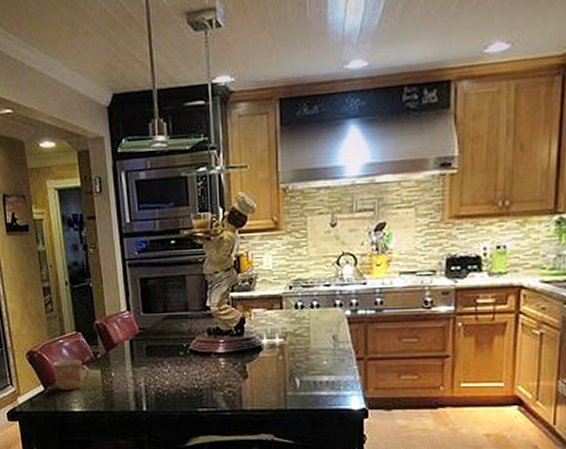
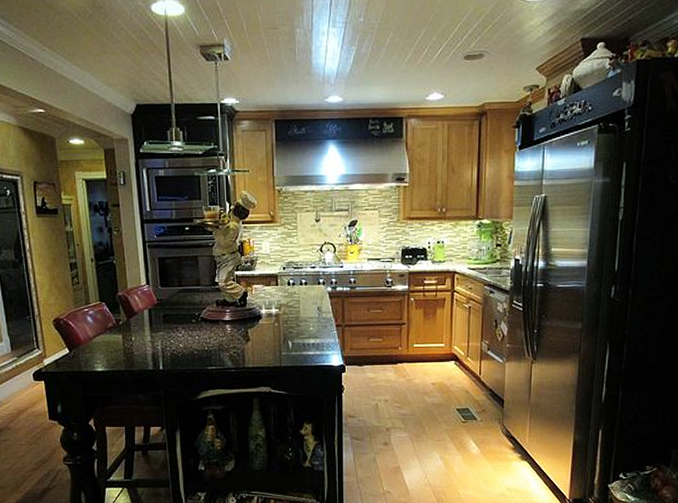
mug: present [52,359,91,391] -> none [77,325,113,353]

